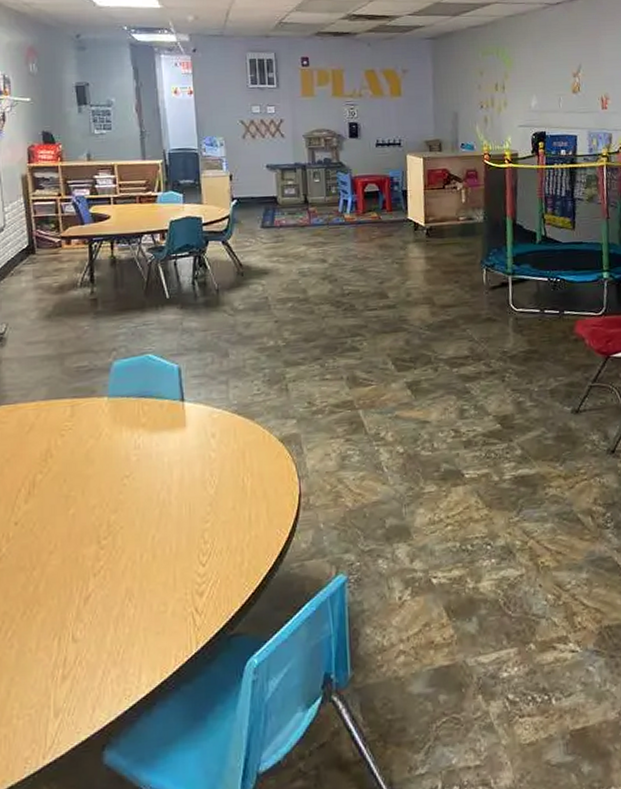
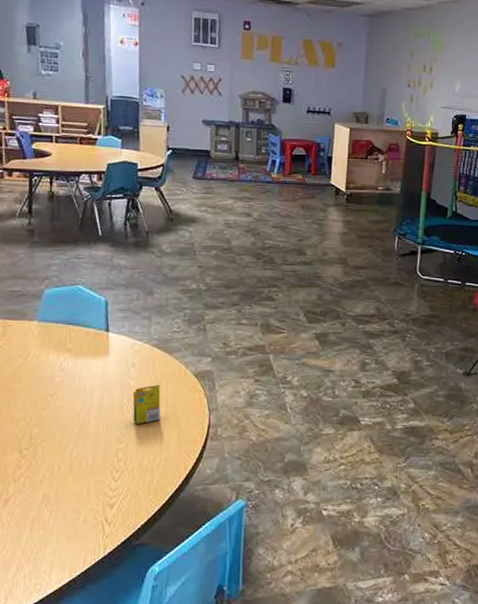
crayon box: none [214,453,247,501] -> present [132,384,161,425]

